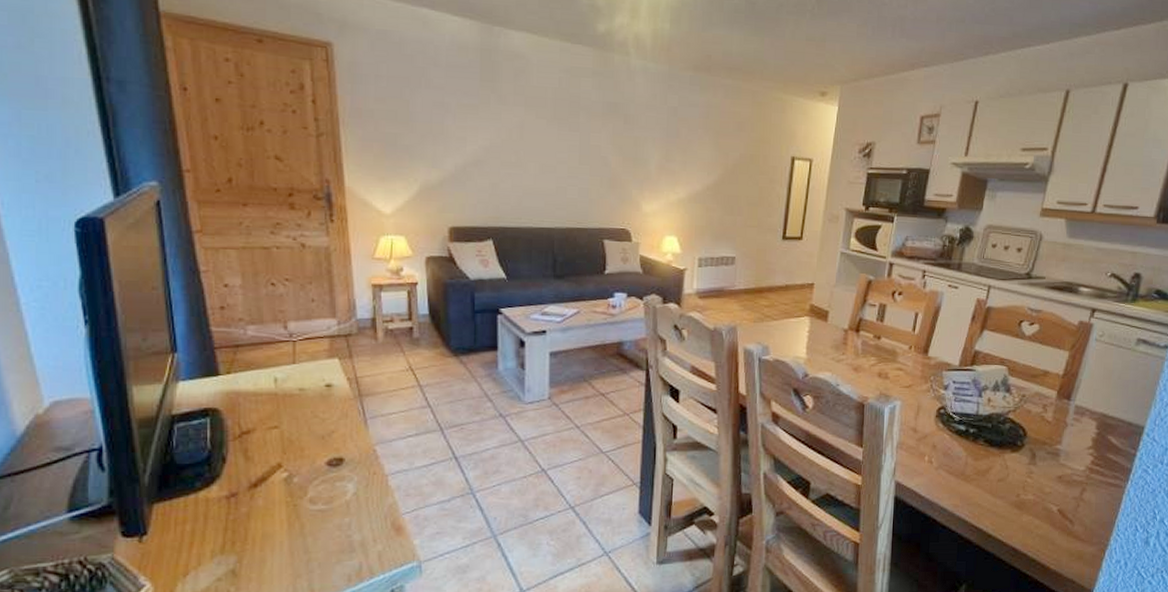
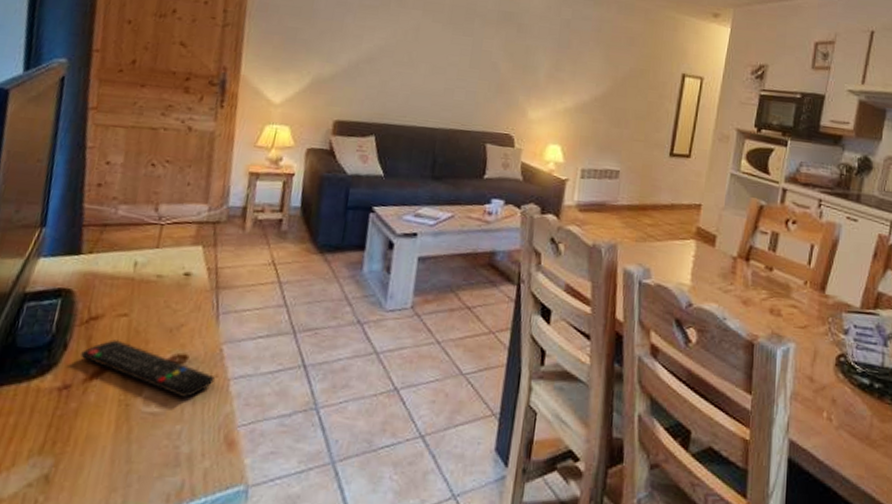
remote control: none [241,450,373,494] -> present [81,340,215,398]

